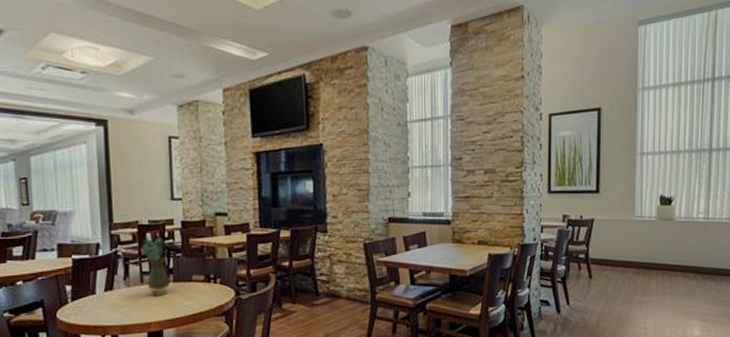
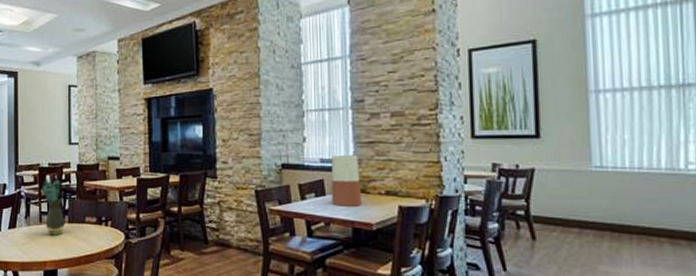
vase: none [432,209,459,256] -> present [331,155,363,206]
planter: present [655,194,677,222] -> none [621,140,655,173]

